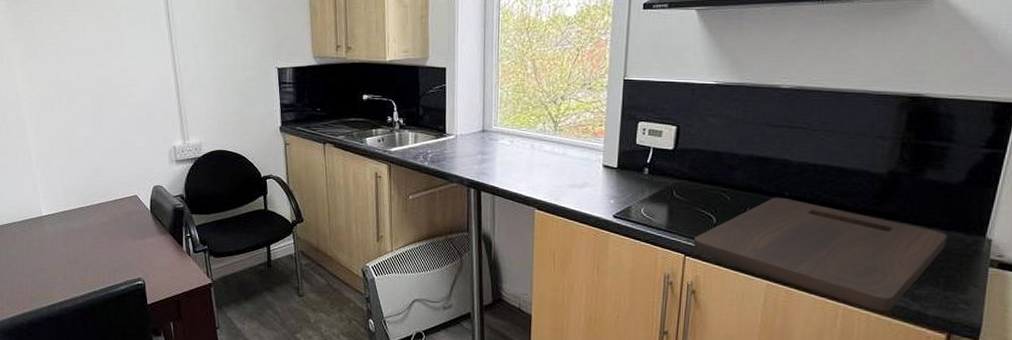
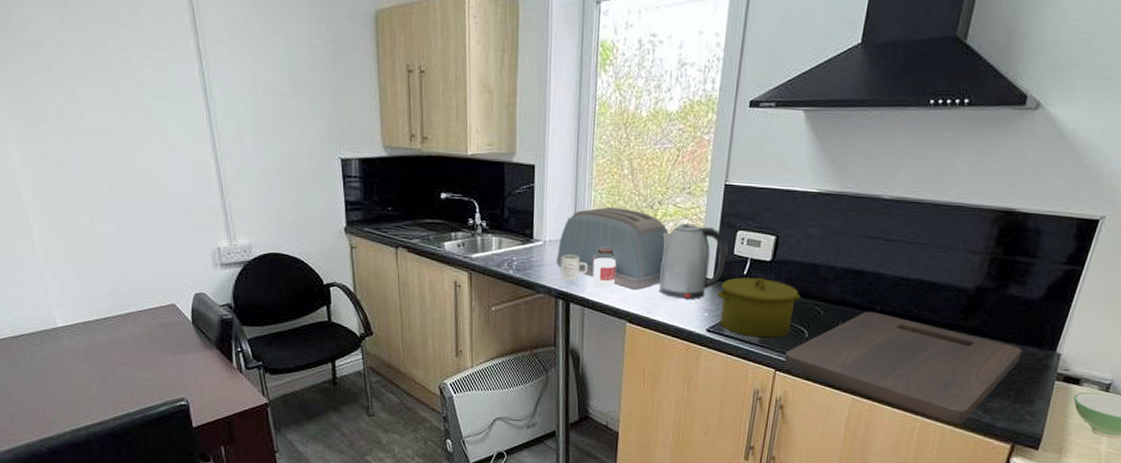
toaster: none [467,103,572,179] -> present [556,207,669,290]
mug: none [471,147,497,172] -> present [560,254,588,282]
jar: none [500,140,524,179] -> present [592,248,618,290]
kettle: none [565,116,630,187] -> present [659,223,728,299]
cooking pot: none [622,165,706,225] -> present [717,277,801,339]

